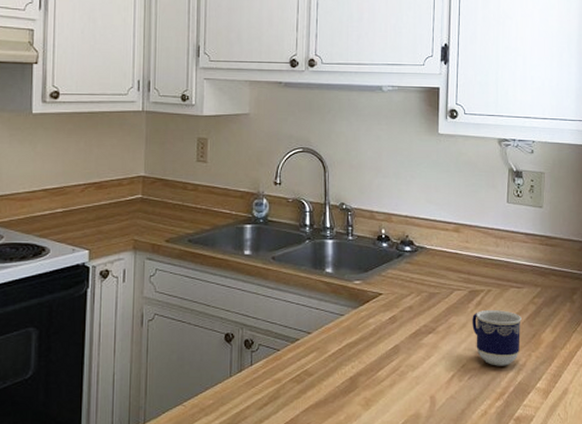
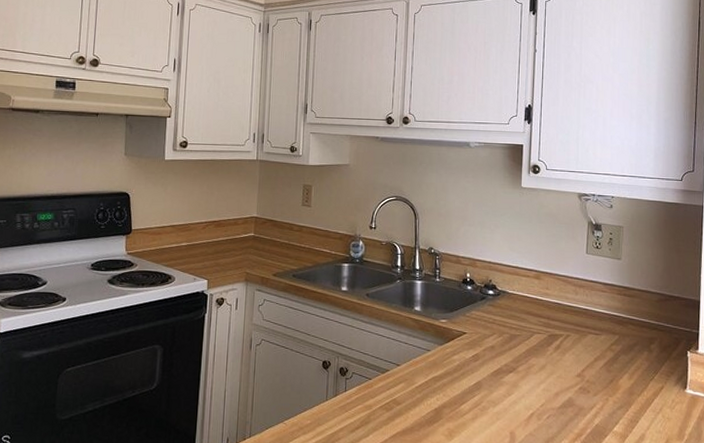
cup: present [472,309,521,366] -> none [551,353,599,408]

